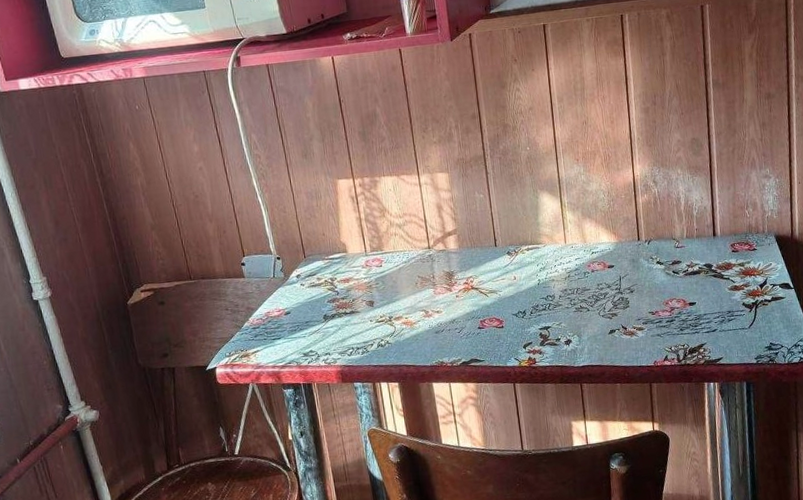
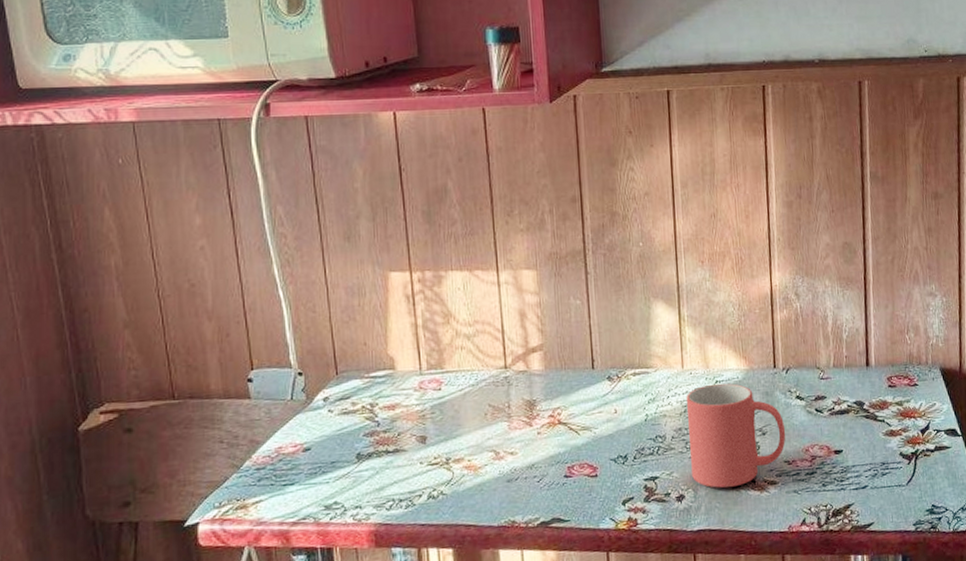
mug: none [569,253,650,334] -> present [686,383,786,488]

